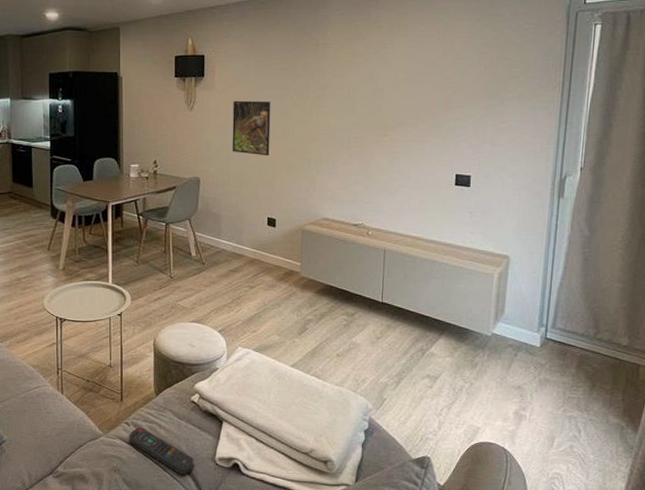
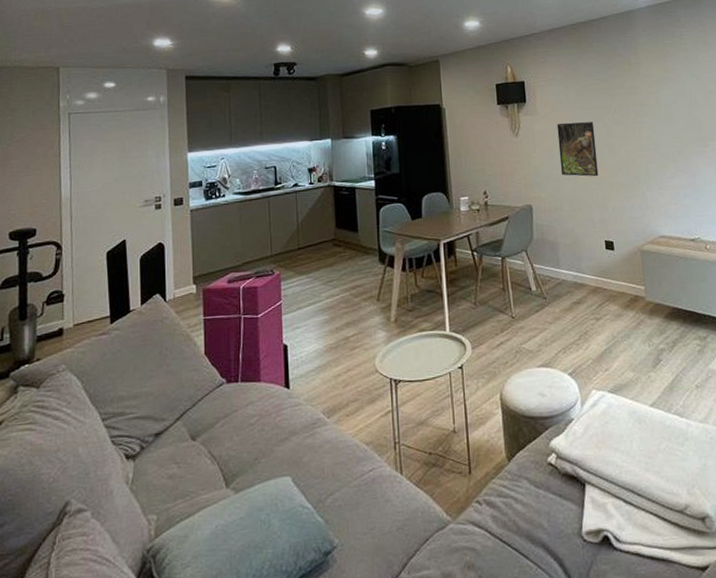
remote control: present [129,427,194,476] -> none [481,505,559,562]

